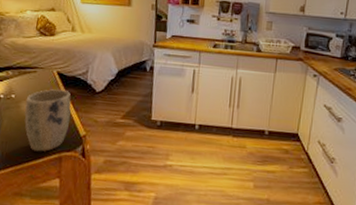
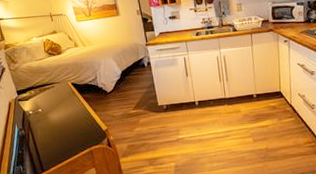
plant pot: present [24,89,71,152] -> none [51,97,92,151]

